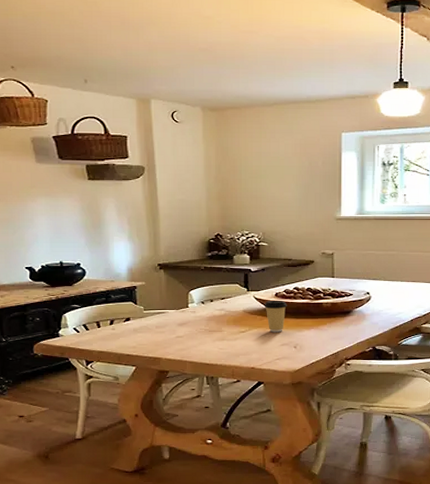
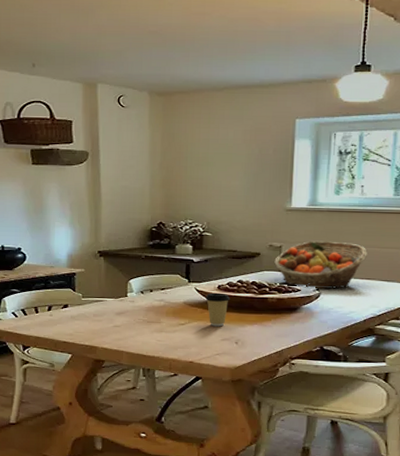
fruit basket: none [327,247,412,292] -> present [274,241,367,289]

